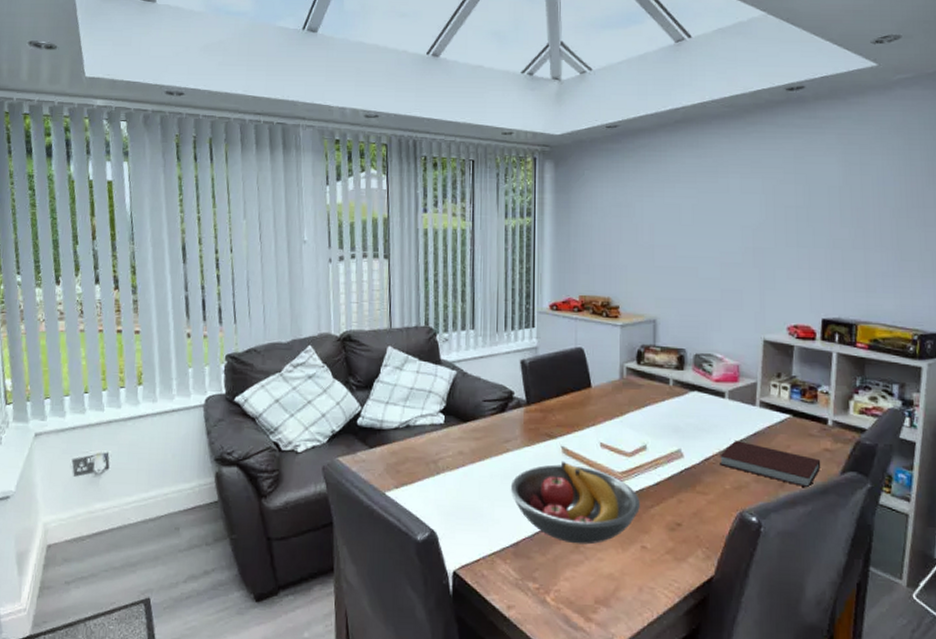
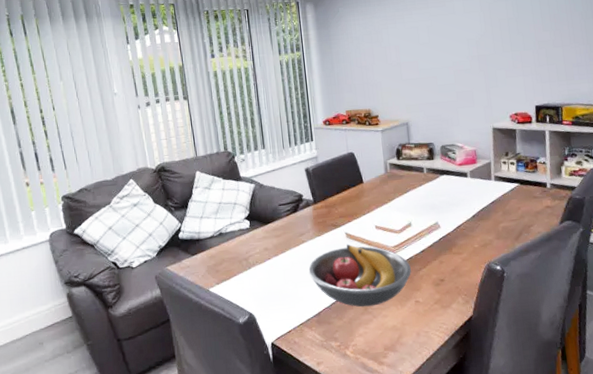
notebook: present [720,441,821,488] -> none [468,209,545,238]

